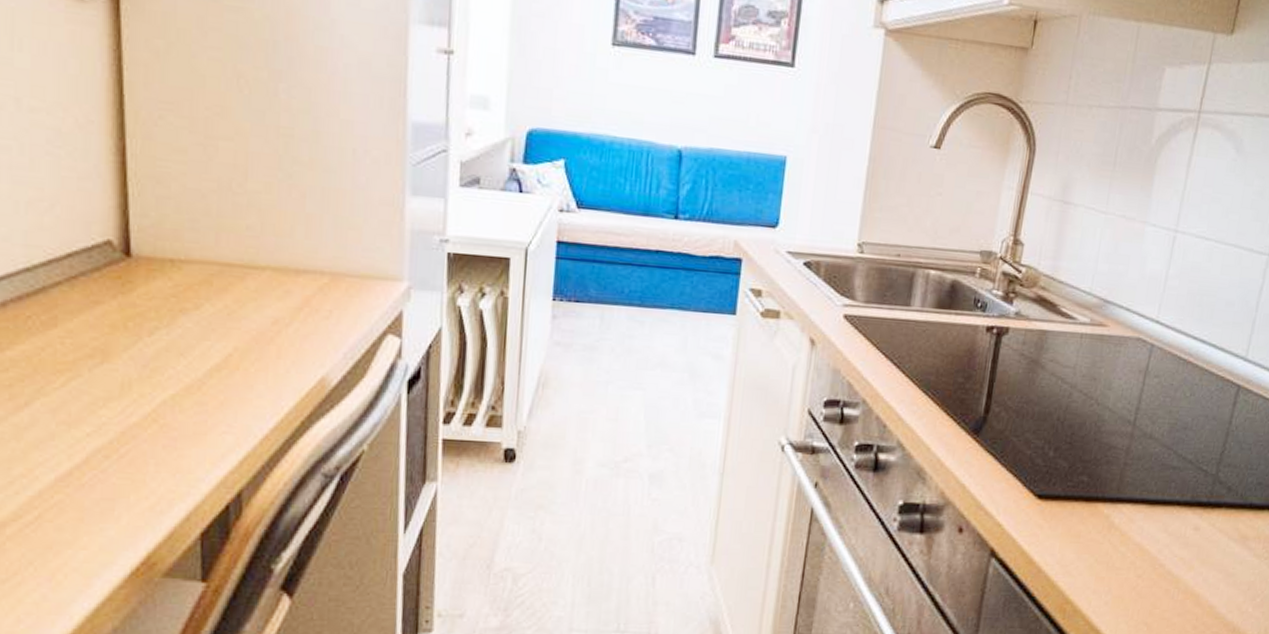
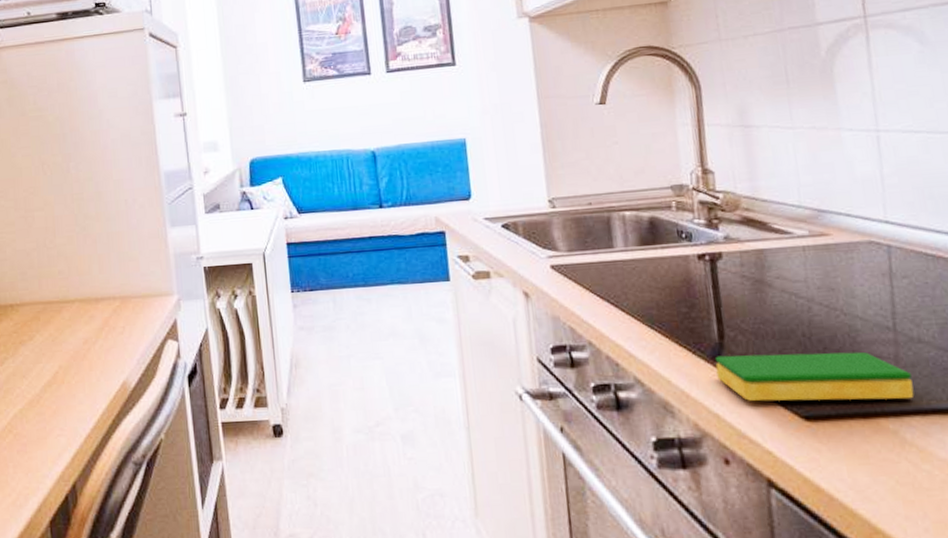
dish sponge: none [973,429,1136,489] -> present [714,351,915,402]

